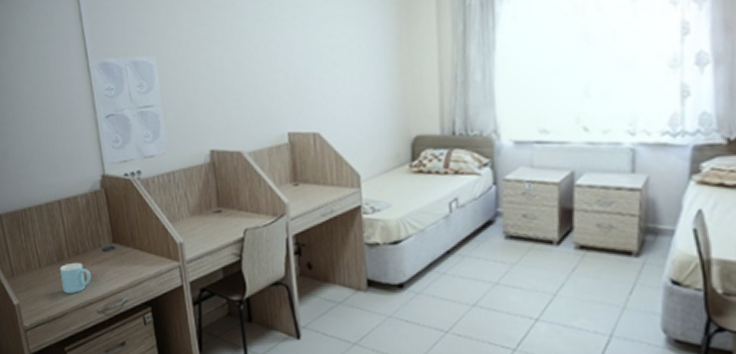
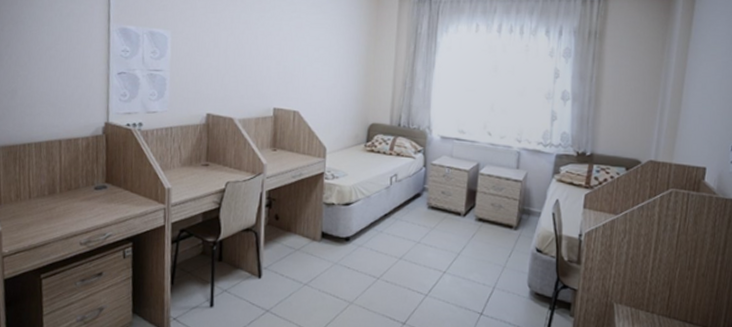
mug: present [59,262,92,294] -> none [48,197,80,225]

